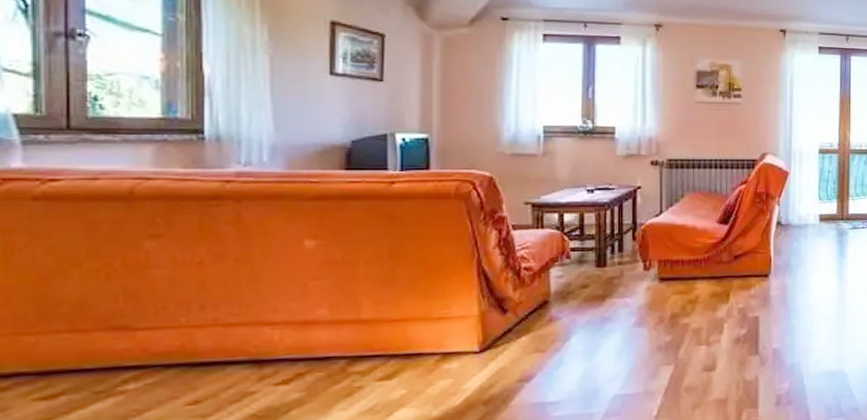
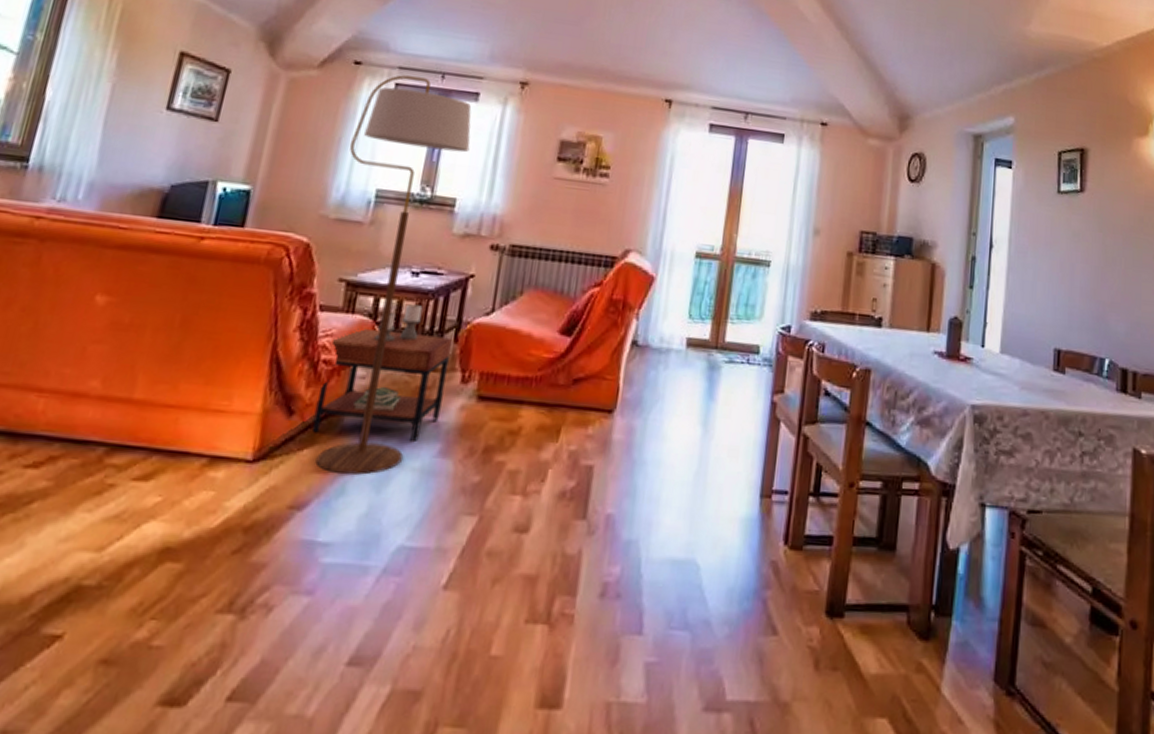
floor lamp: none [511,27,620,351] -> present [315,75,472,475]
side table: none [525,215,631,324] -> present [312,304,452,441]

